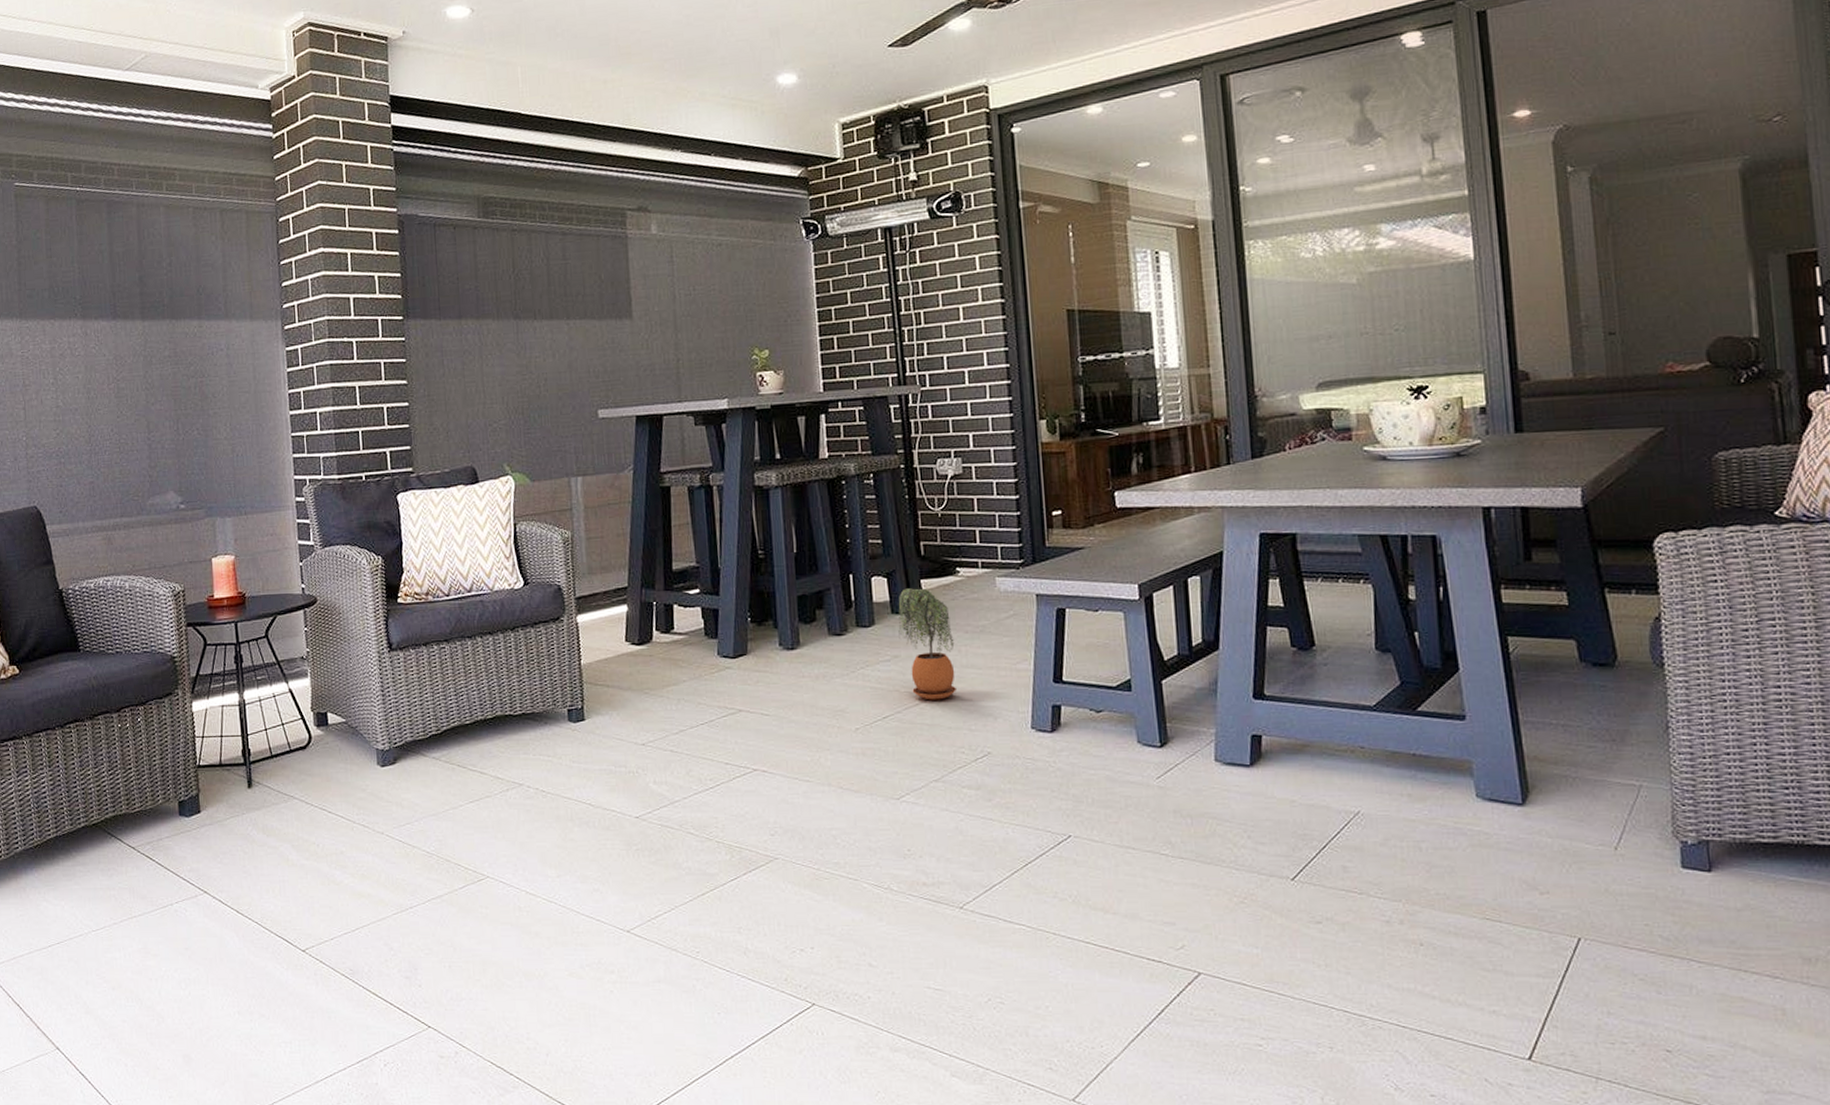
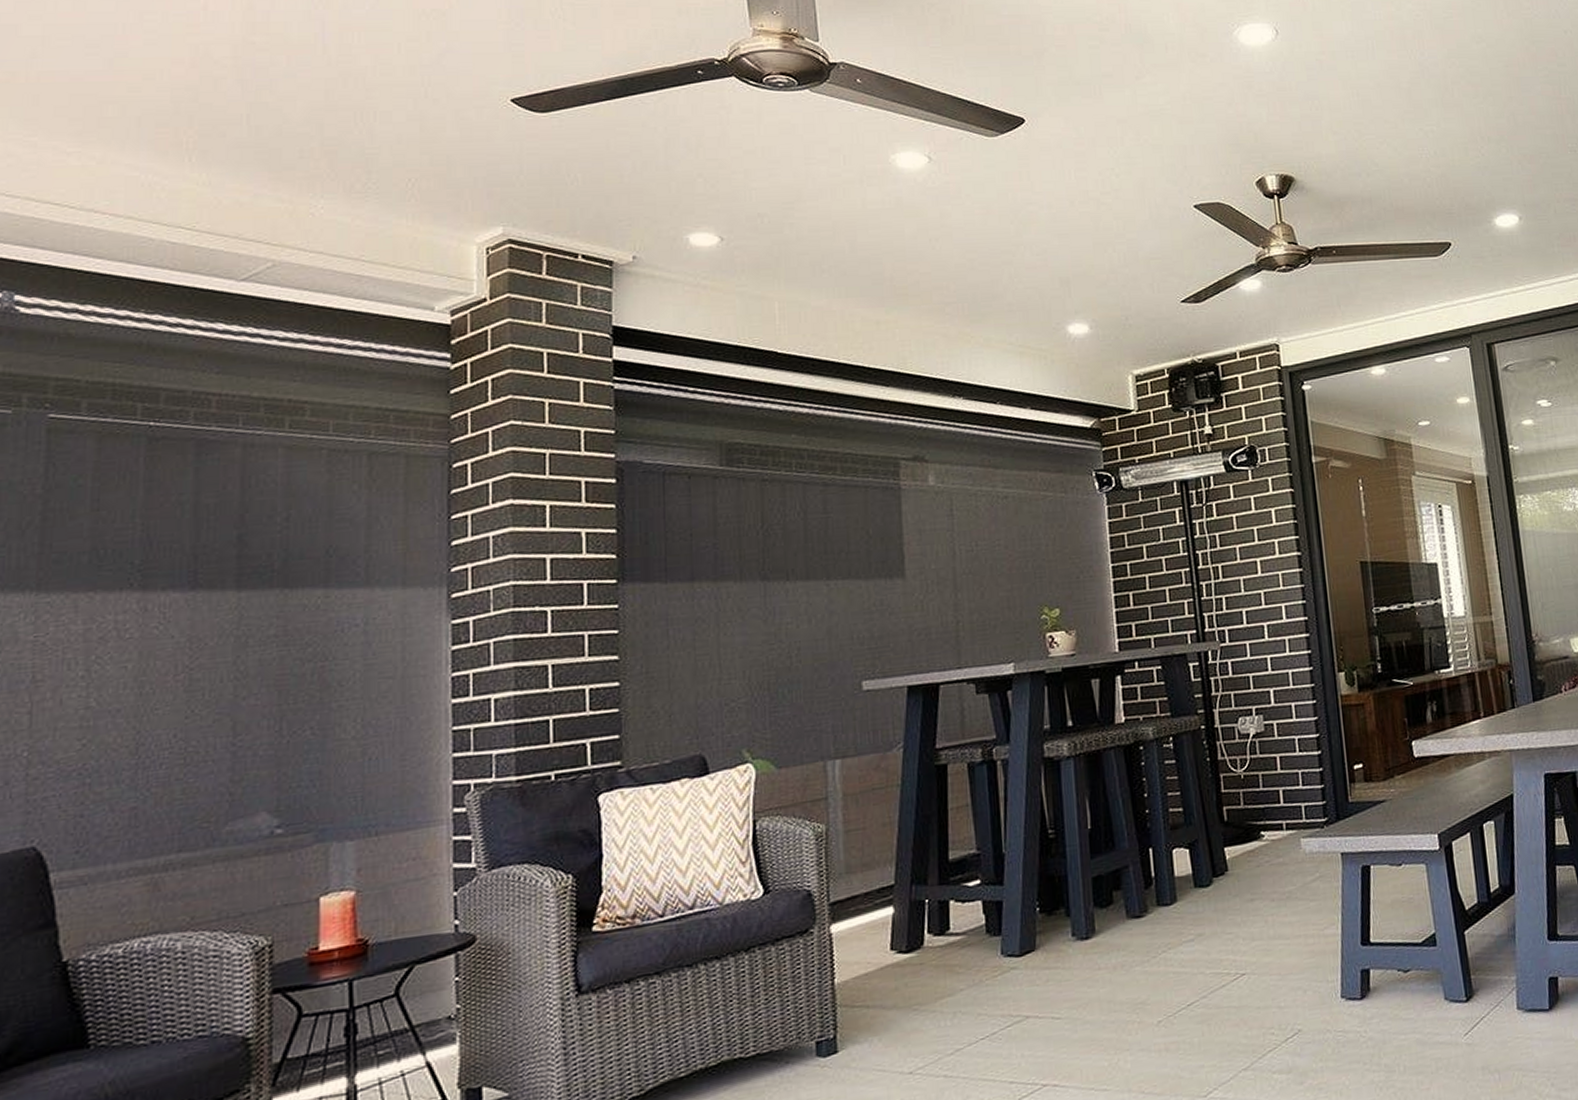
potted plant: present [898,587,956,700] -> none [1201,856,1264,980]

